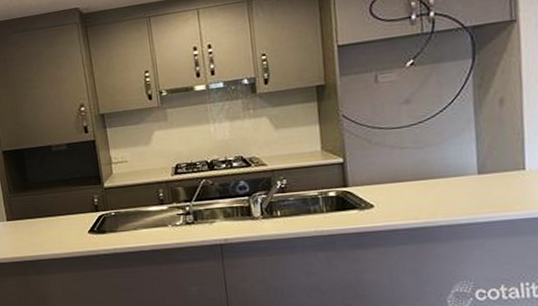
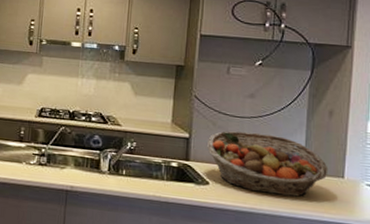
fruit basket: none [365,139,506,205] -> present [207,131,329,197]

